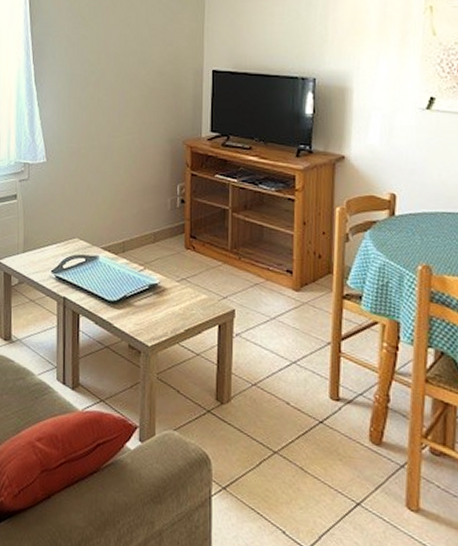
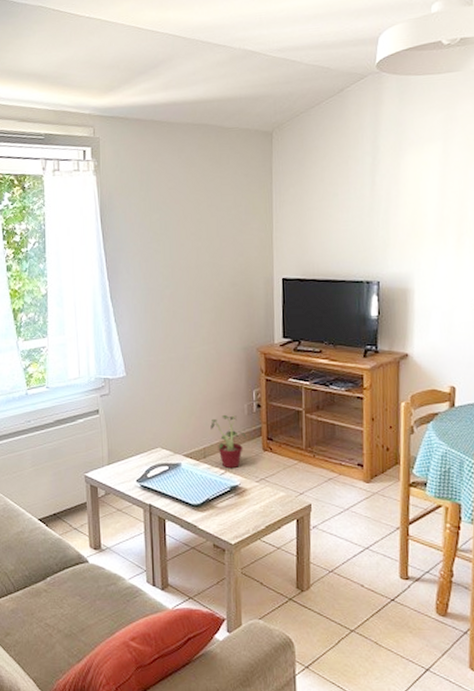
potted plant: none [131,208,169,266] -> present [210,414,247,469]

